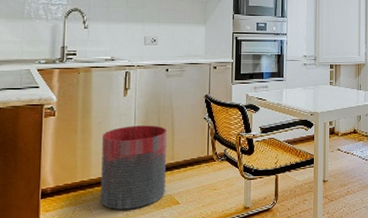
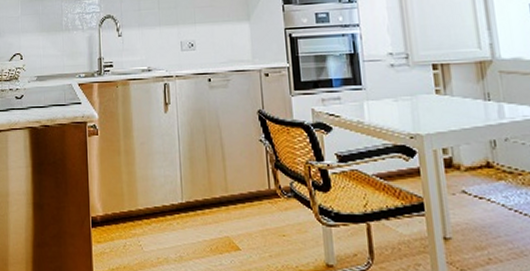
trash can: present [100,125,168,211] -> none [146,148,223,251]

